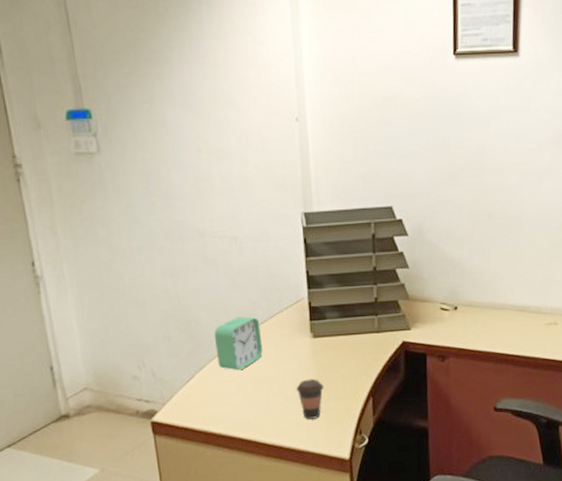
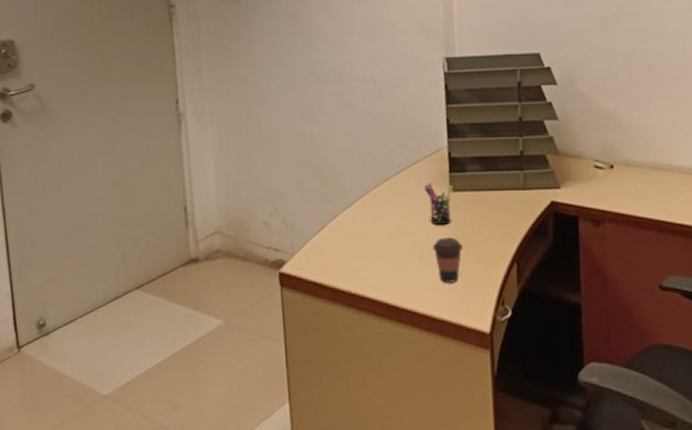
alarm clock: present [214,316,263,371] -> none [348,165,398,223]
pen holder: none [286,330,315,369] -> present [424,182,454,226]

